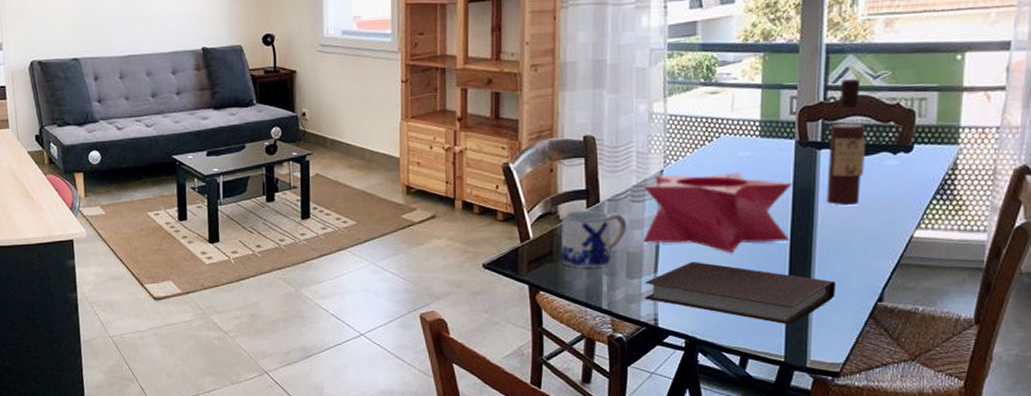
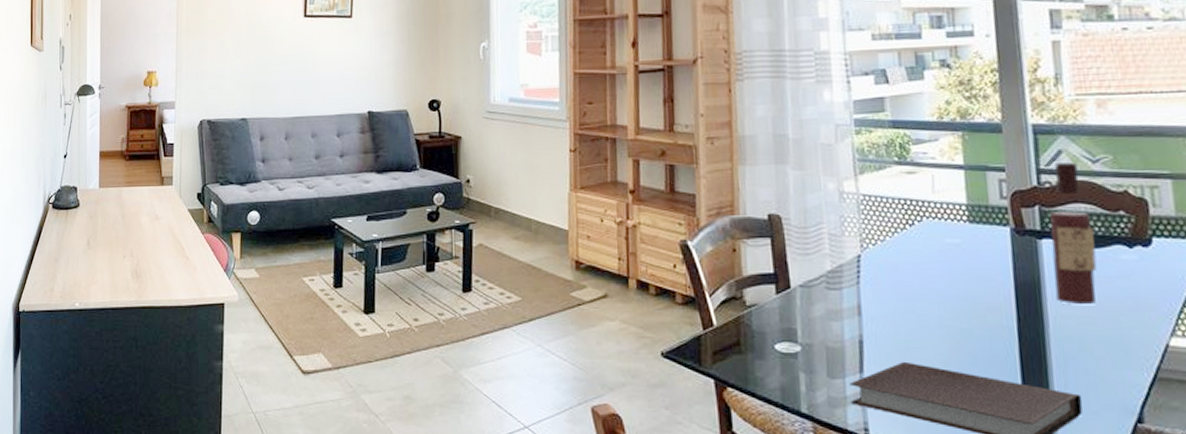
mug: present [560,210,626,267] -> none [748,296,823,362]
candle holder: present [643,172,793,254] -> none [839,260,1019,355]

